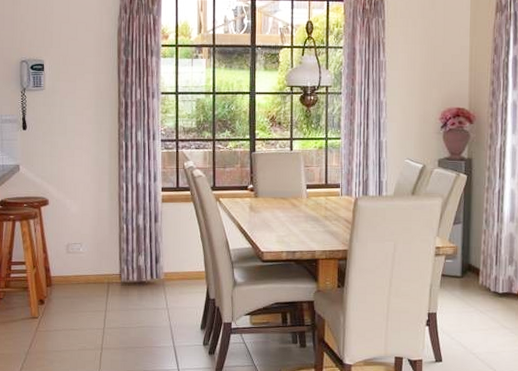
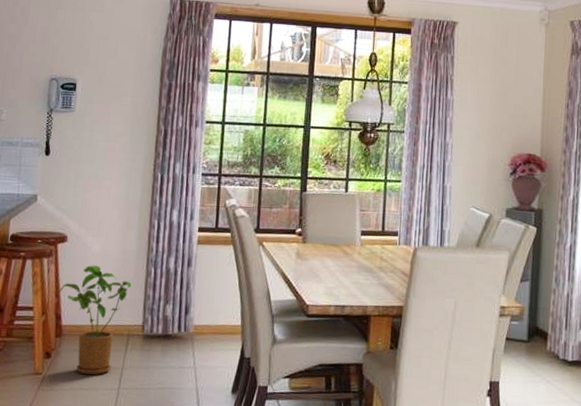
house plant: none [45,224,107,318] -> present [58,265,132,375]

